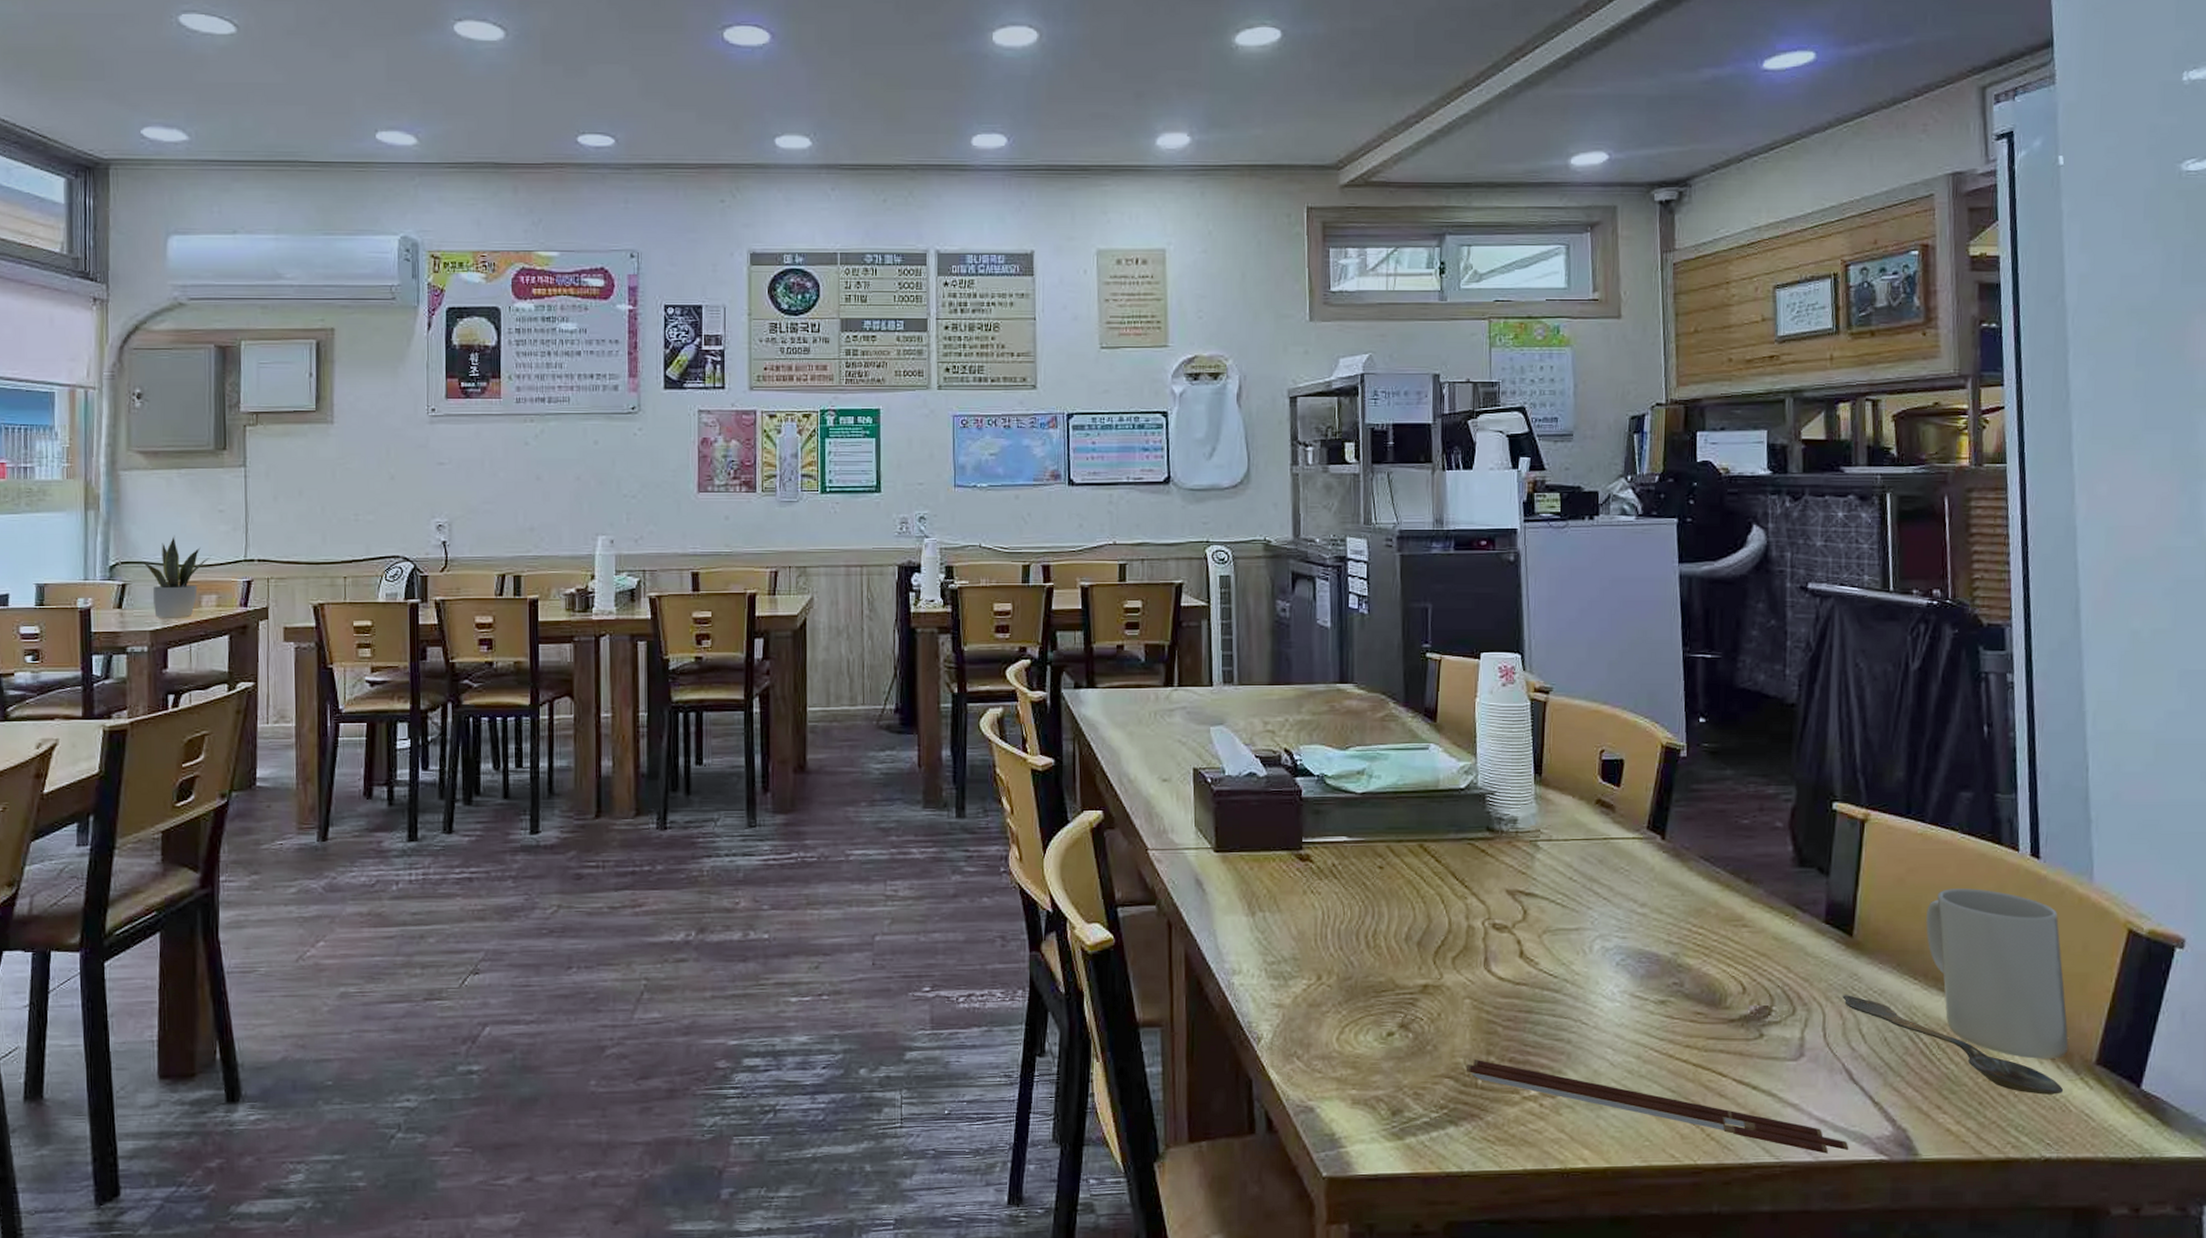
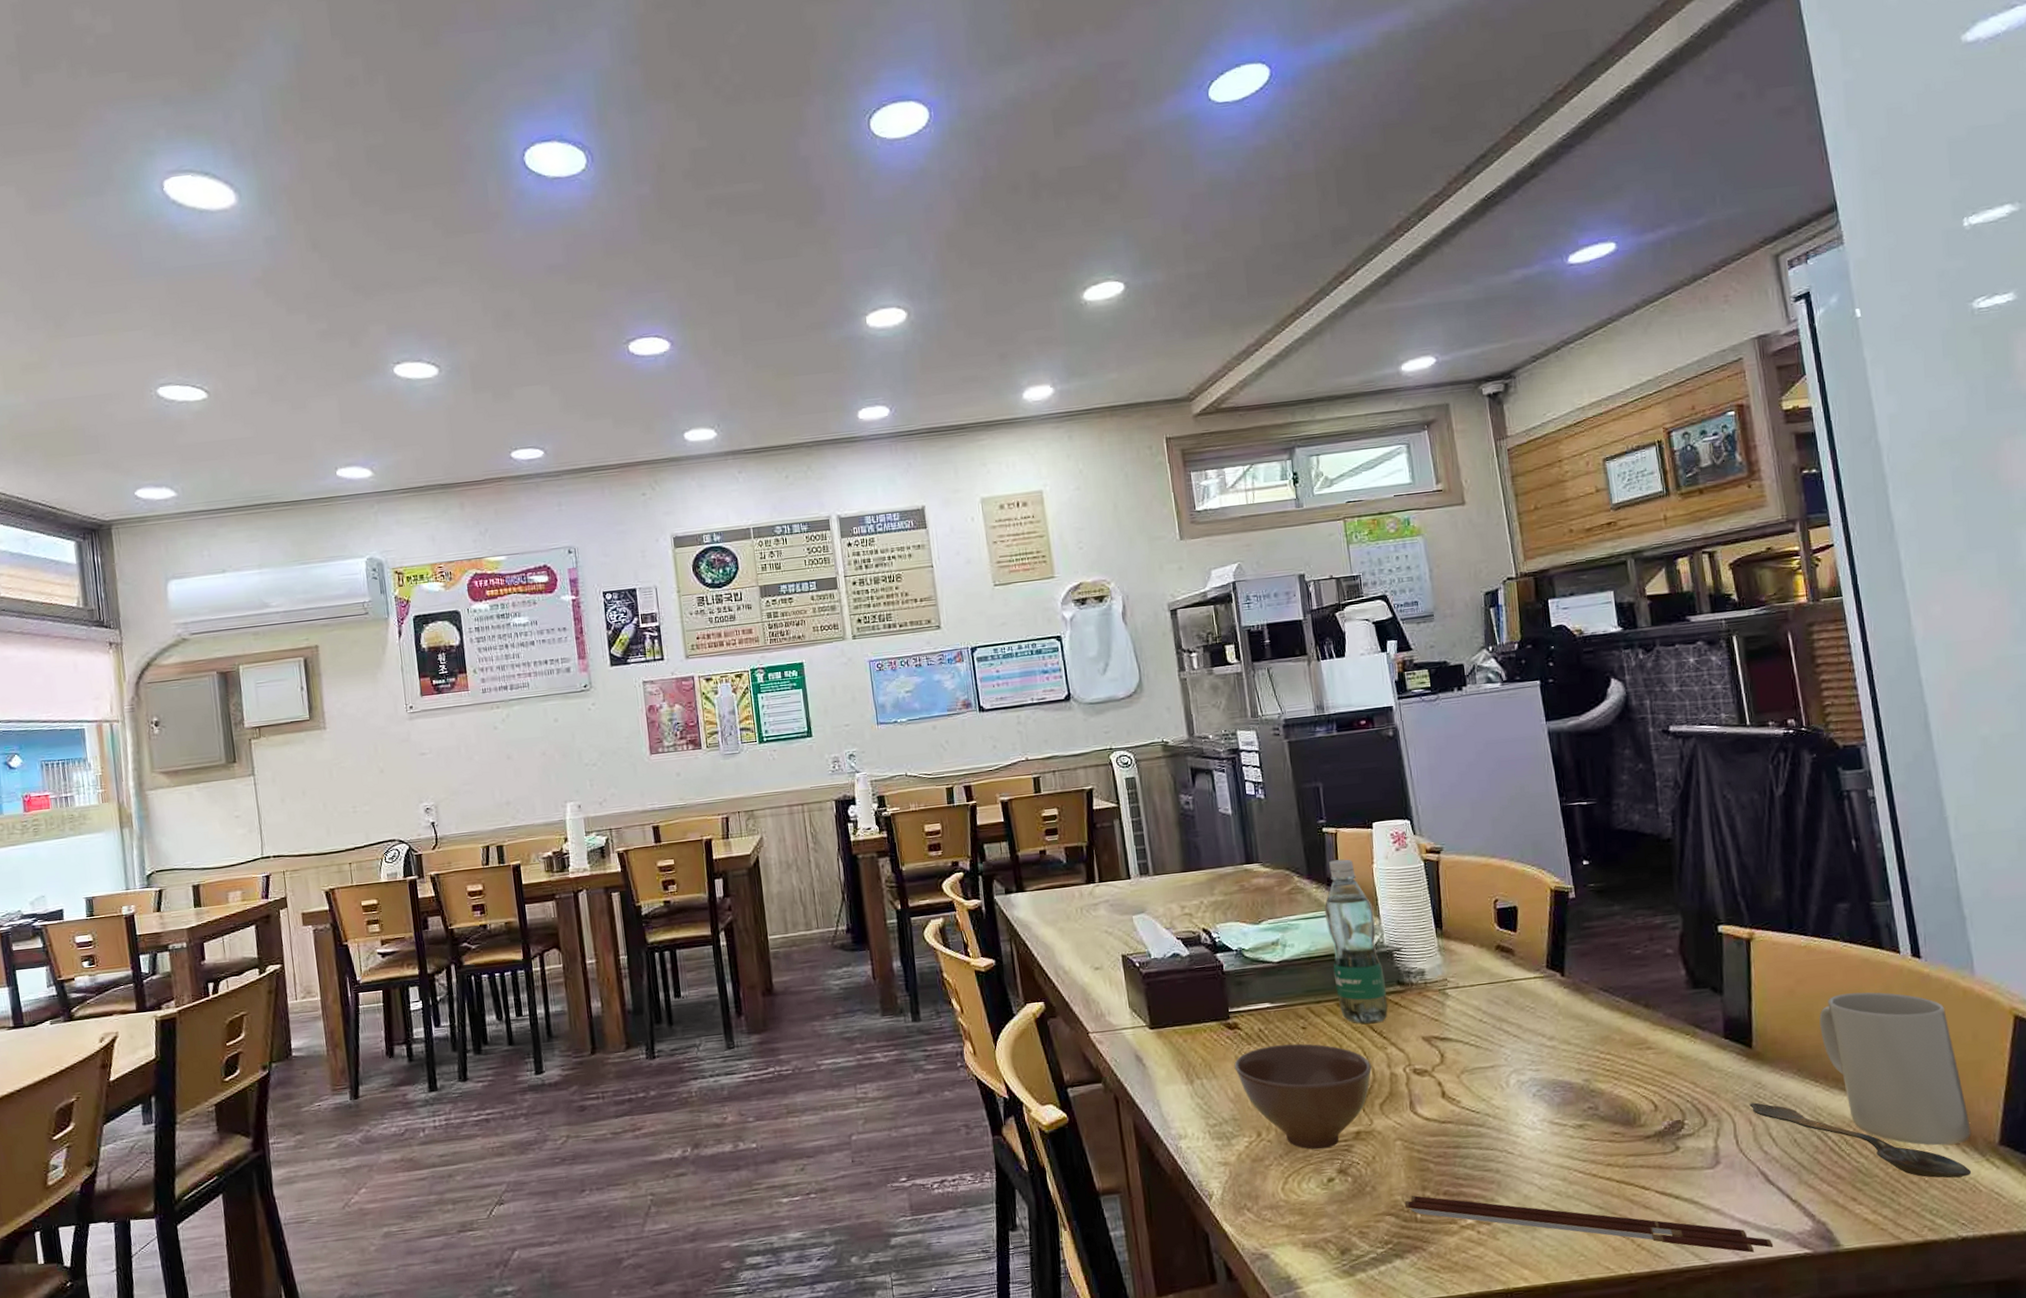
potted plant: present [143,535,210,620] -> none [175,842,232,918]
bowl: none [1301,883,1449,1000] -> present [1234,1043,1372,1150]
bottle: none [1417,689,1475,870] -> present [1324,859,1388,1025]

